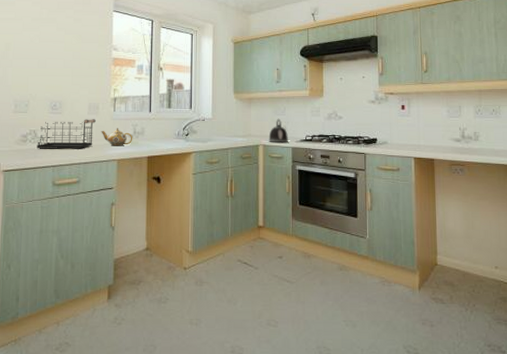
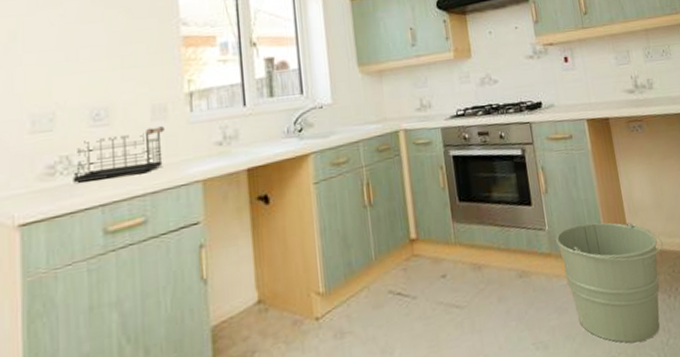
teapot: present [101,128,133,146] -> none [173,134,223,162]
kettle: present [268,118,289,143] -> none [409,92,436,126]
bucket: none [374,239,467,339] -> present [556,222,663,343]

